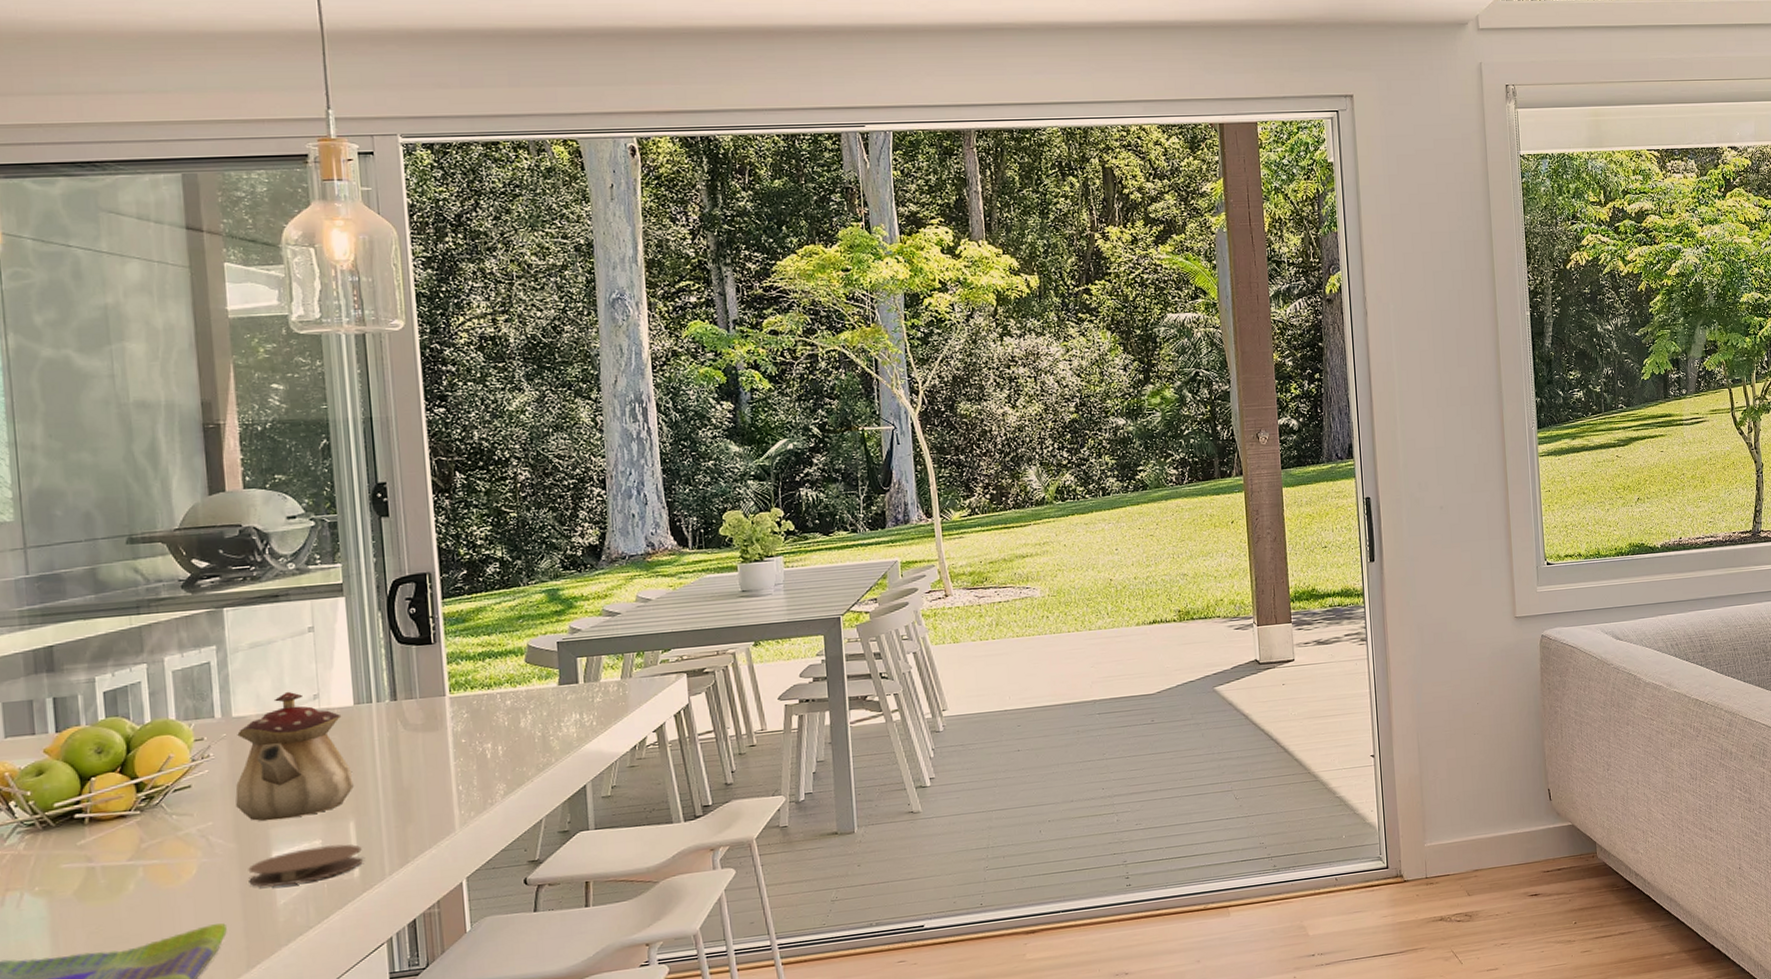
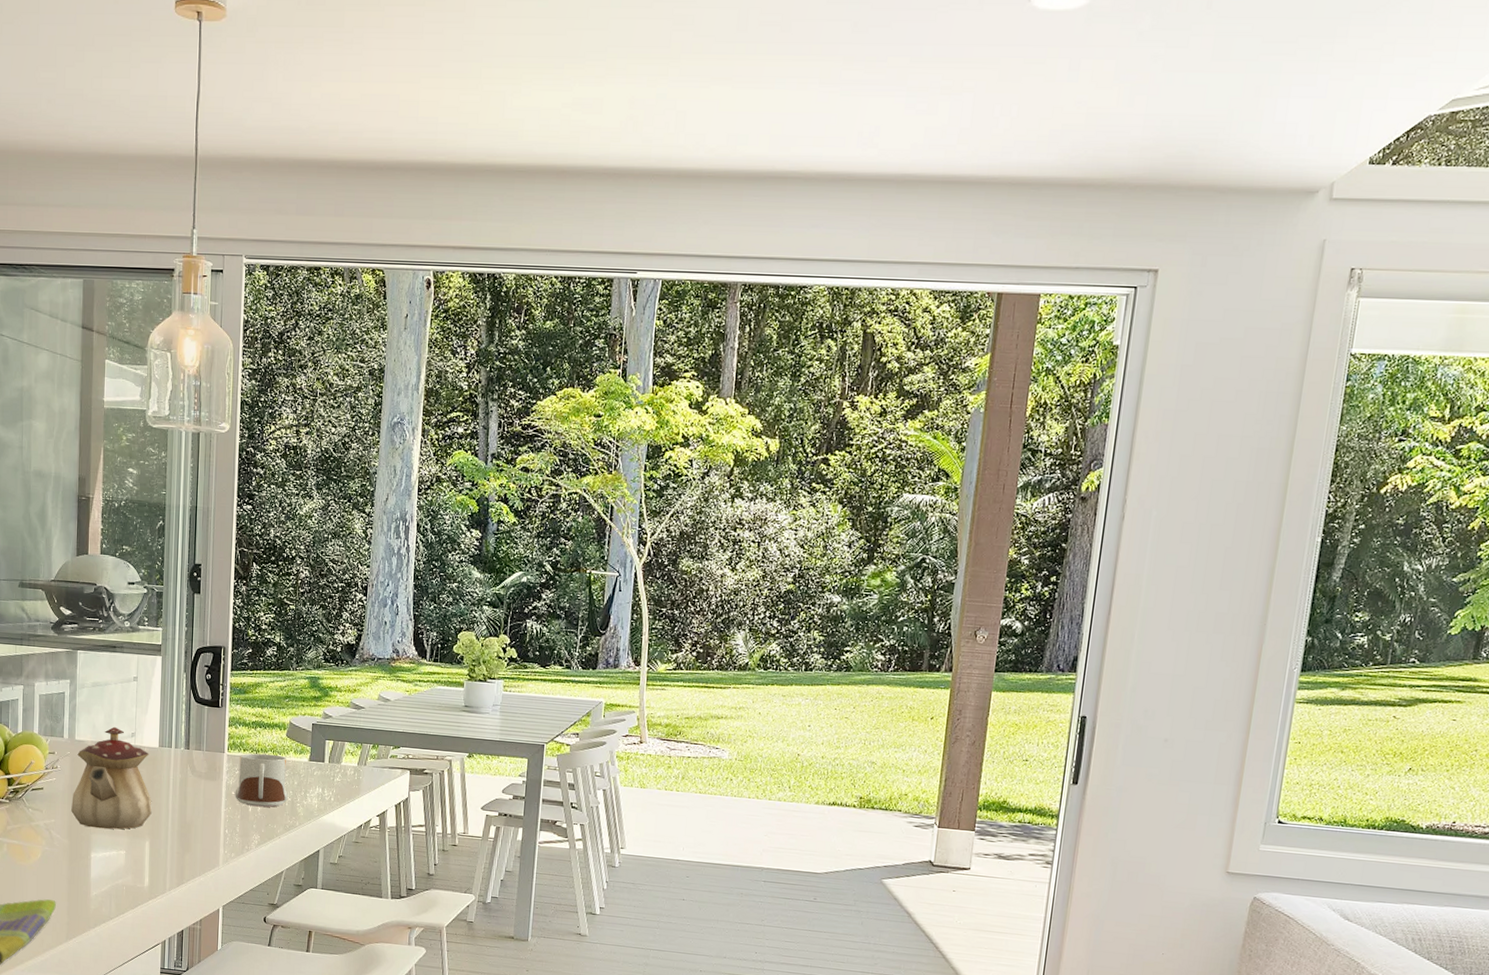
coaster: present [248,844,363,887] -> none [74,855,152,883]
mug: none [465,685,537,752] -> present [235,753,288,808]

